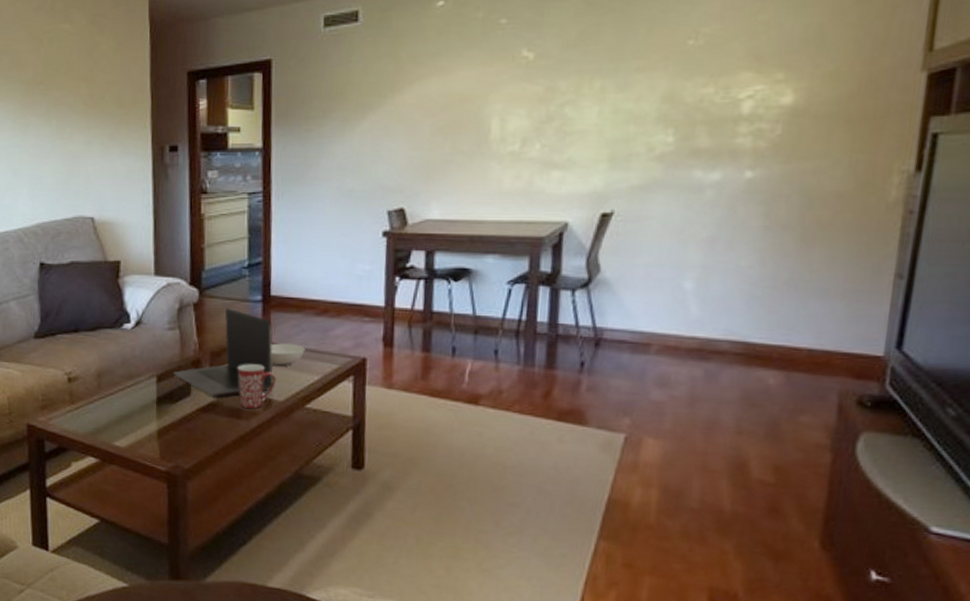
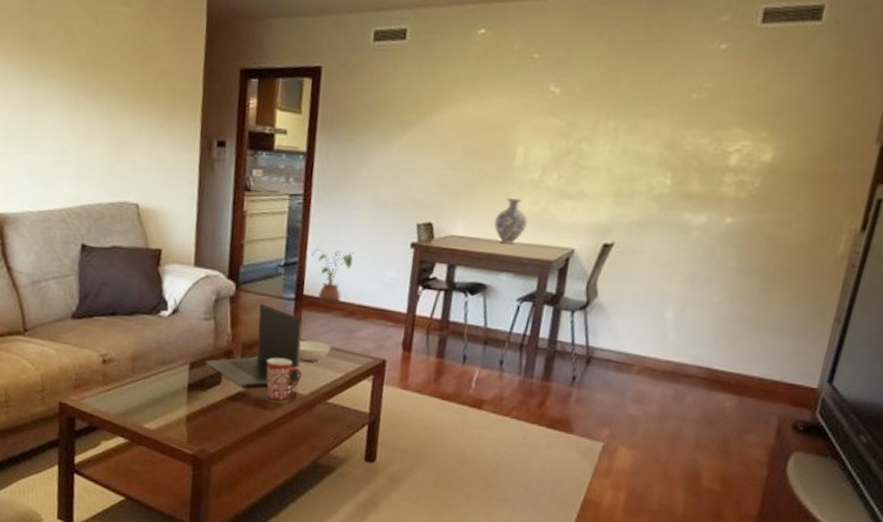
house plant: none [276,243,322,304] -> present [311,245,354,305]
vase: none [473,173,512,224] -> present [493,197,528,245]

